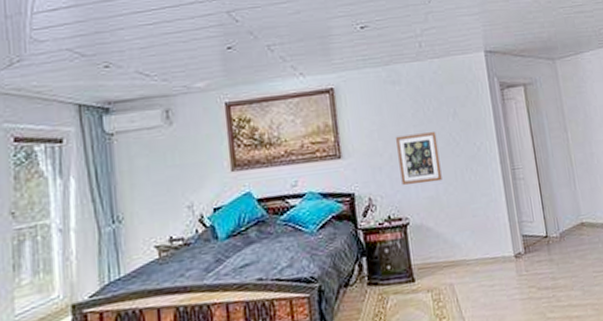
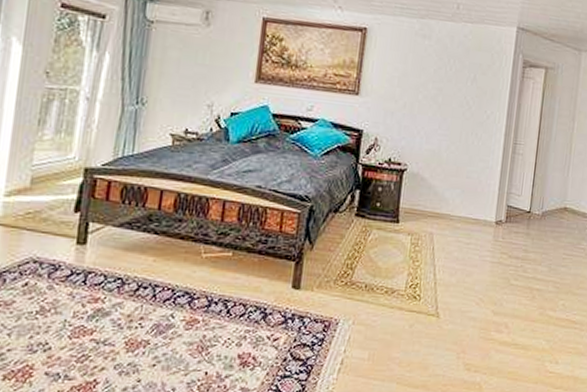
wall art: present [396,132,442,185] -> none [409,87,452,139]

